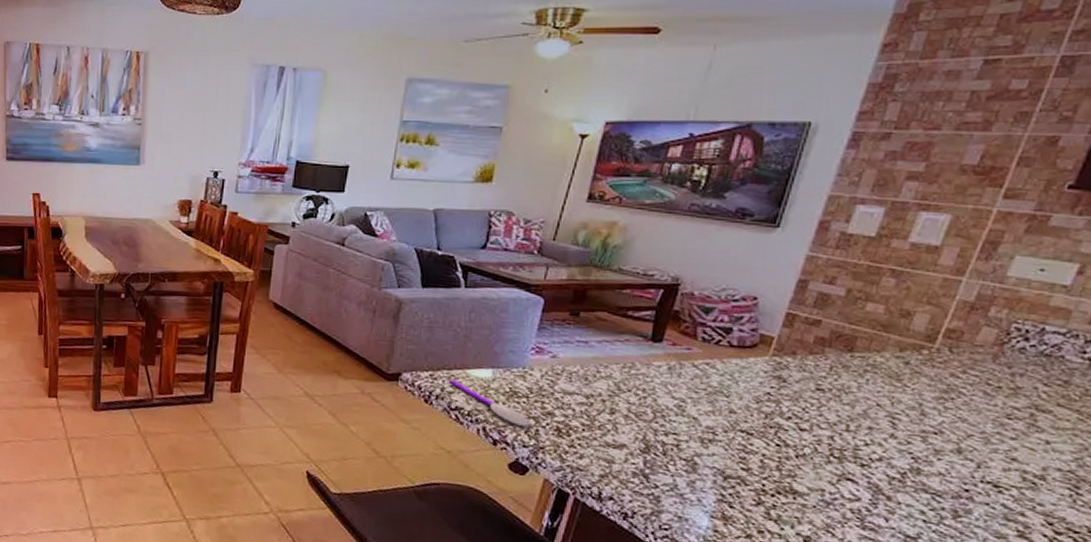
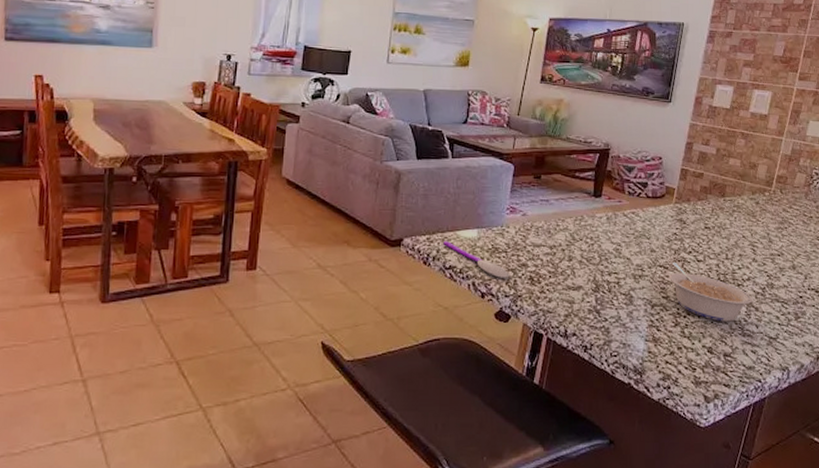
legume: none [754,428,884,510] -> present [669,263,753,322]

